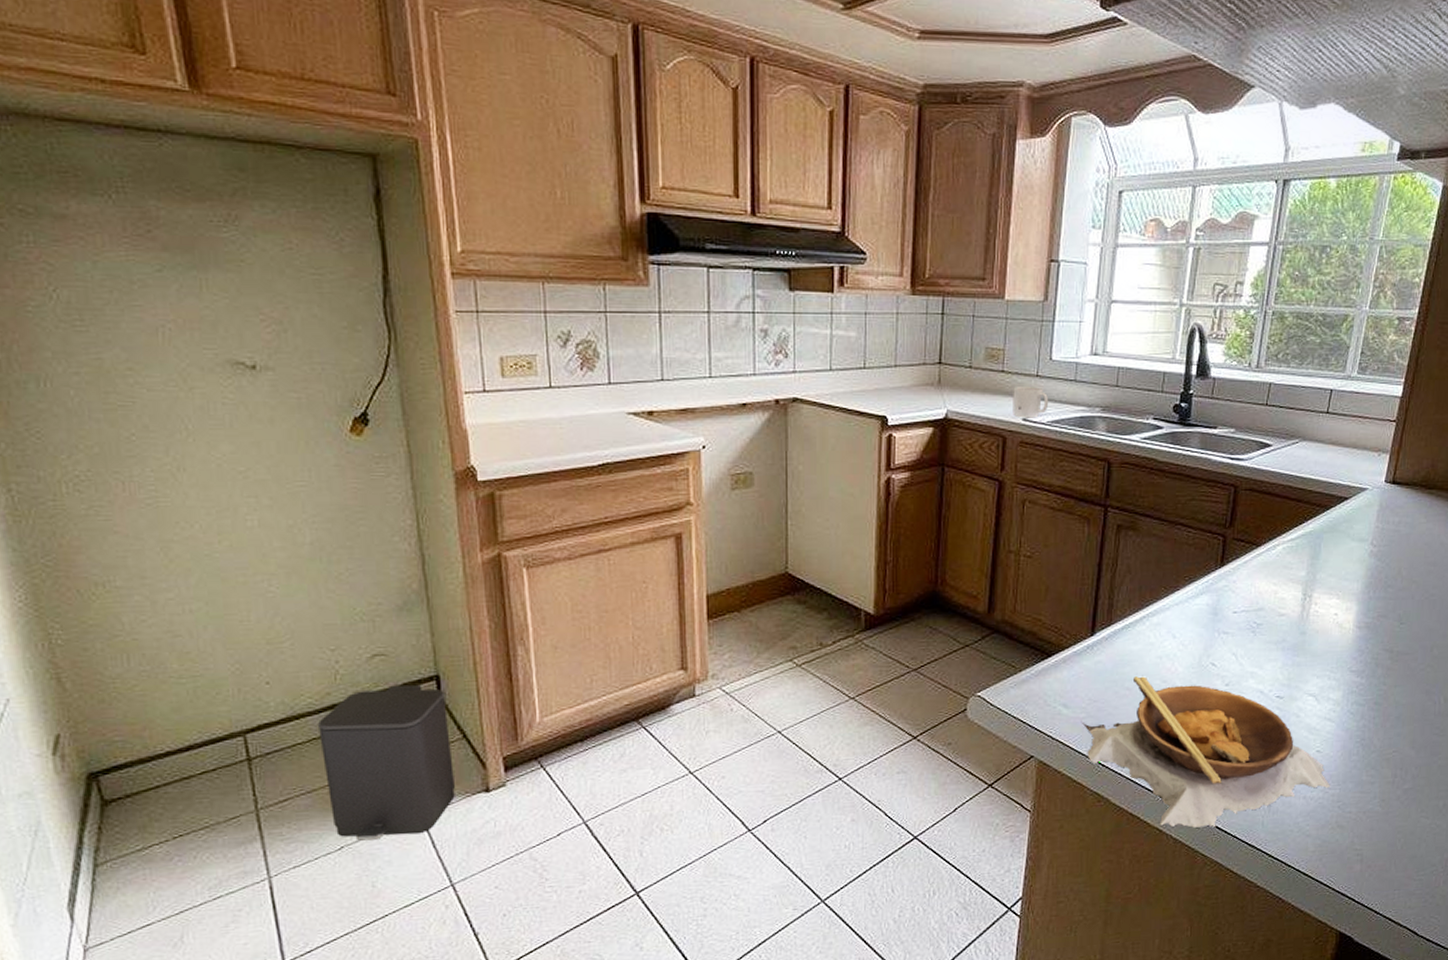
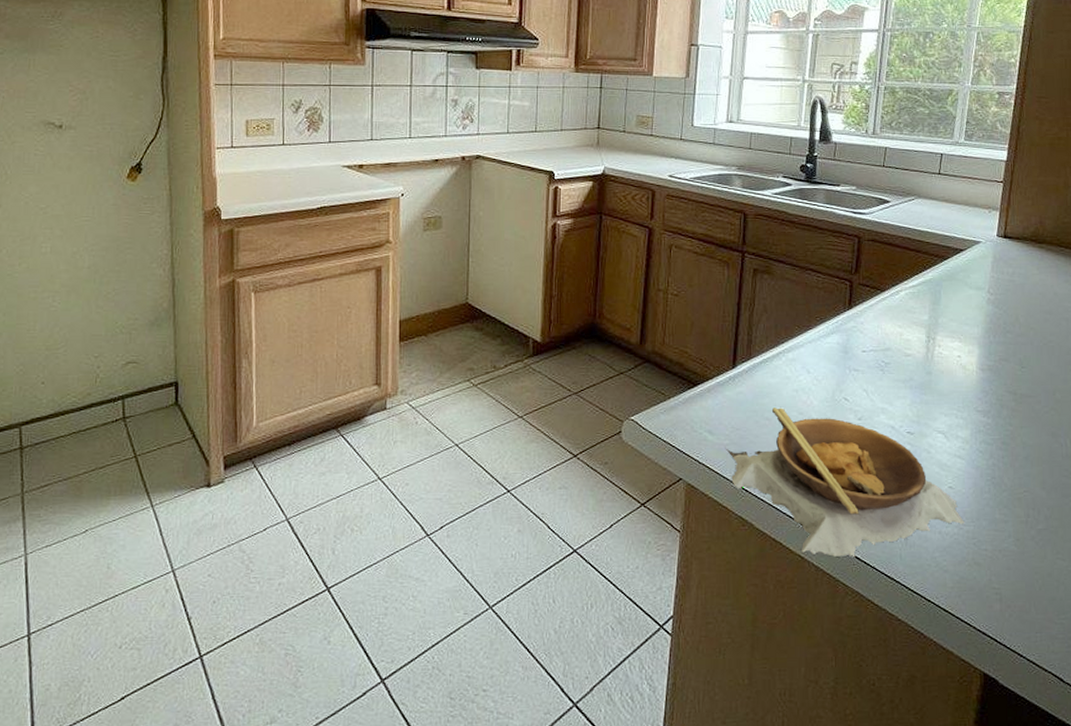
pedal bin: present [317,684,455,841] -> none [77,389,183,525]
mug: present [1013,387,1049,418] -> none [660,148,692,175]

